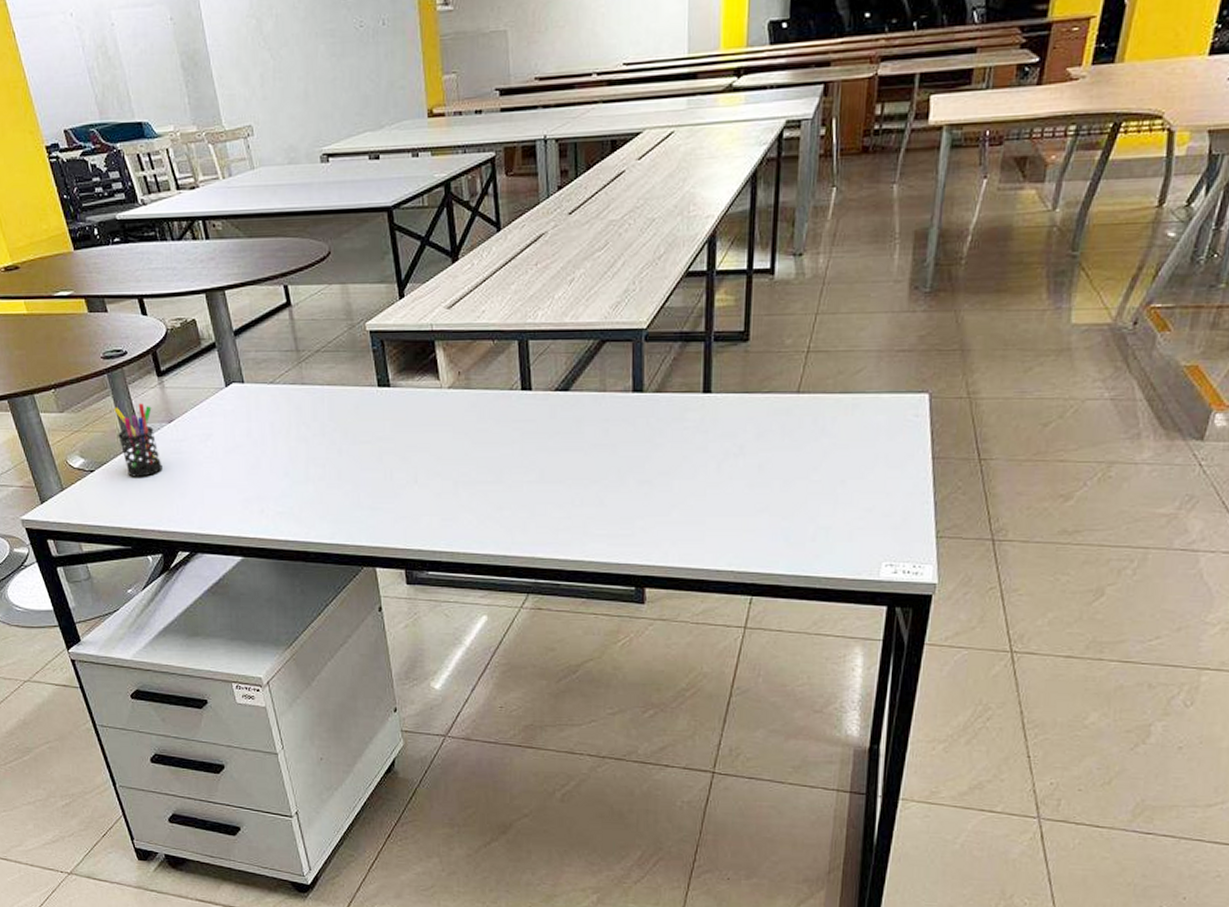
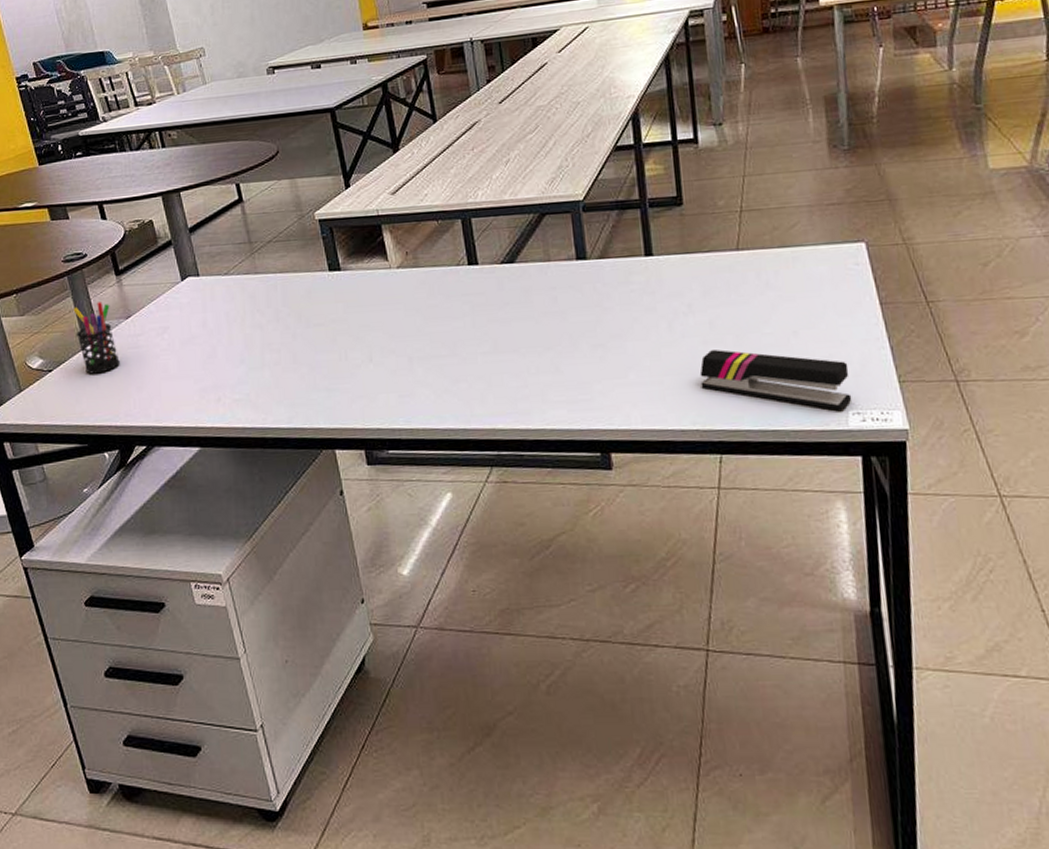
stapler: none [741,494,890,561] -> present [699,349,852,411]

